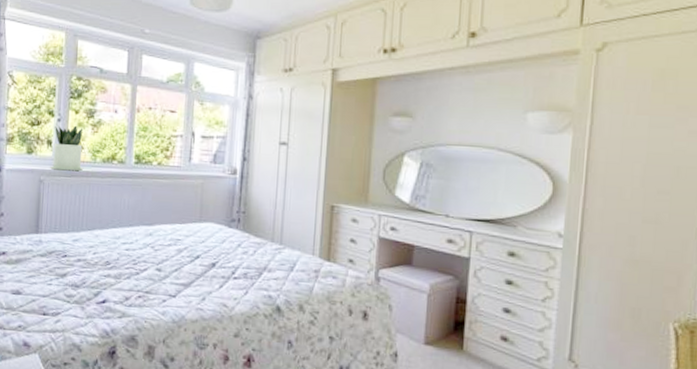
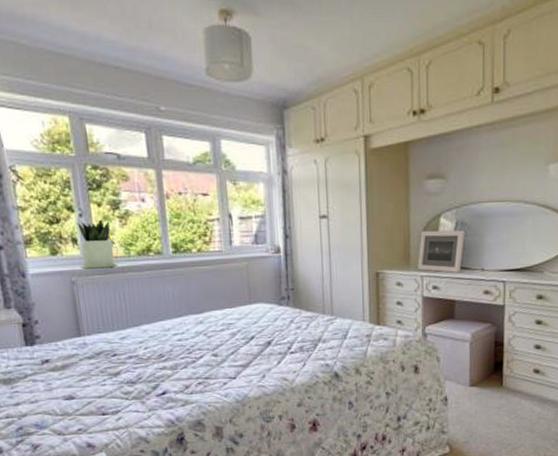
picture frame: none [376,168,431,217] -> present [418,230,466,274]

